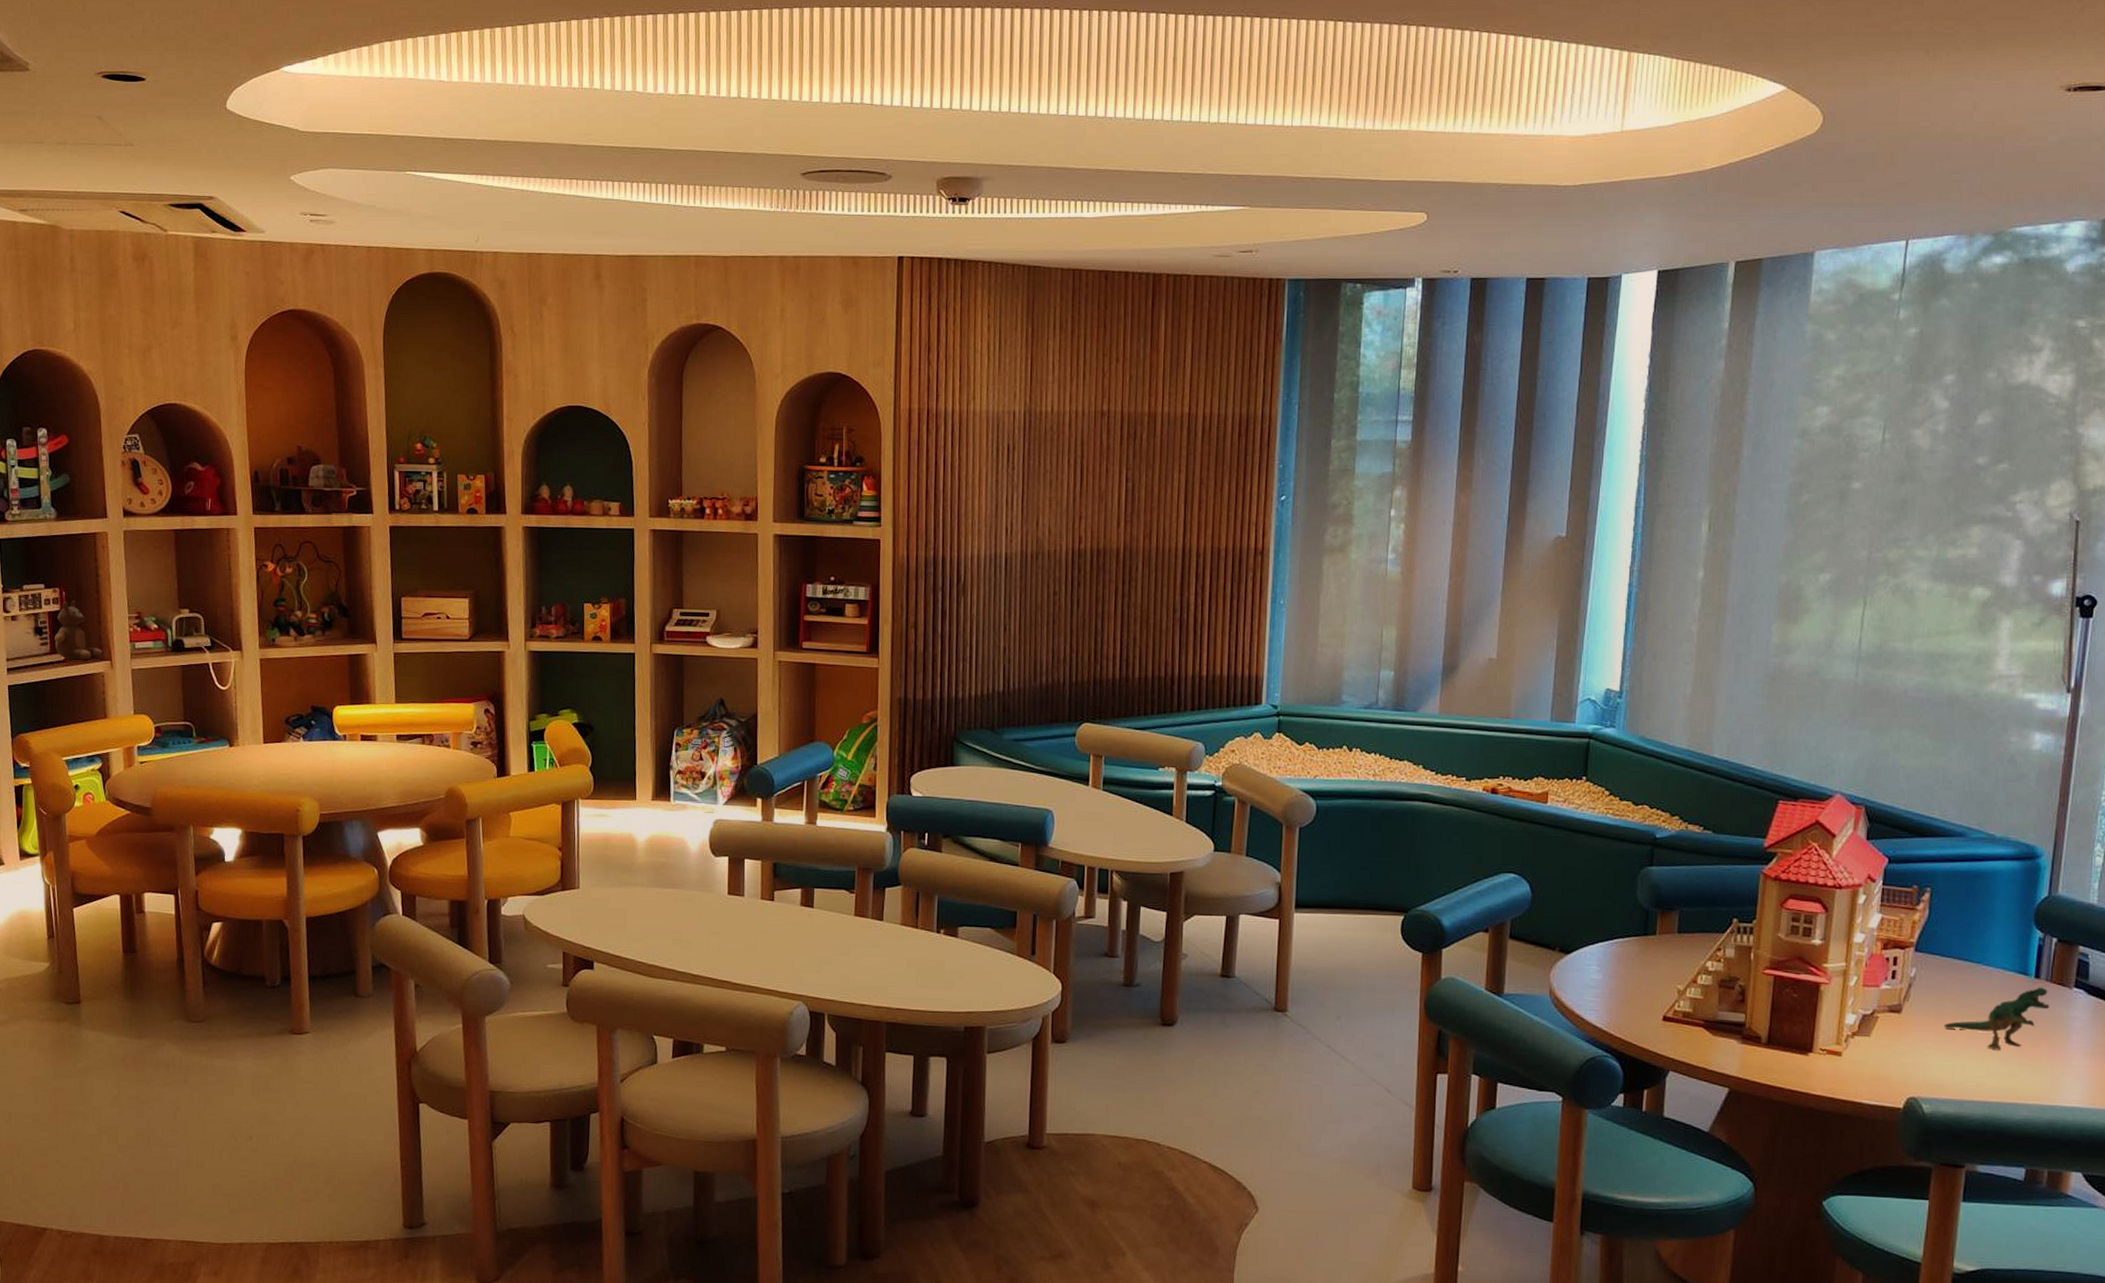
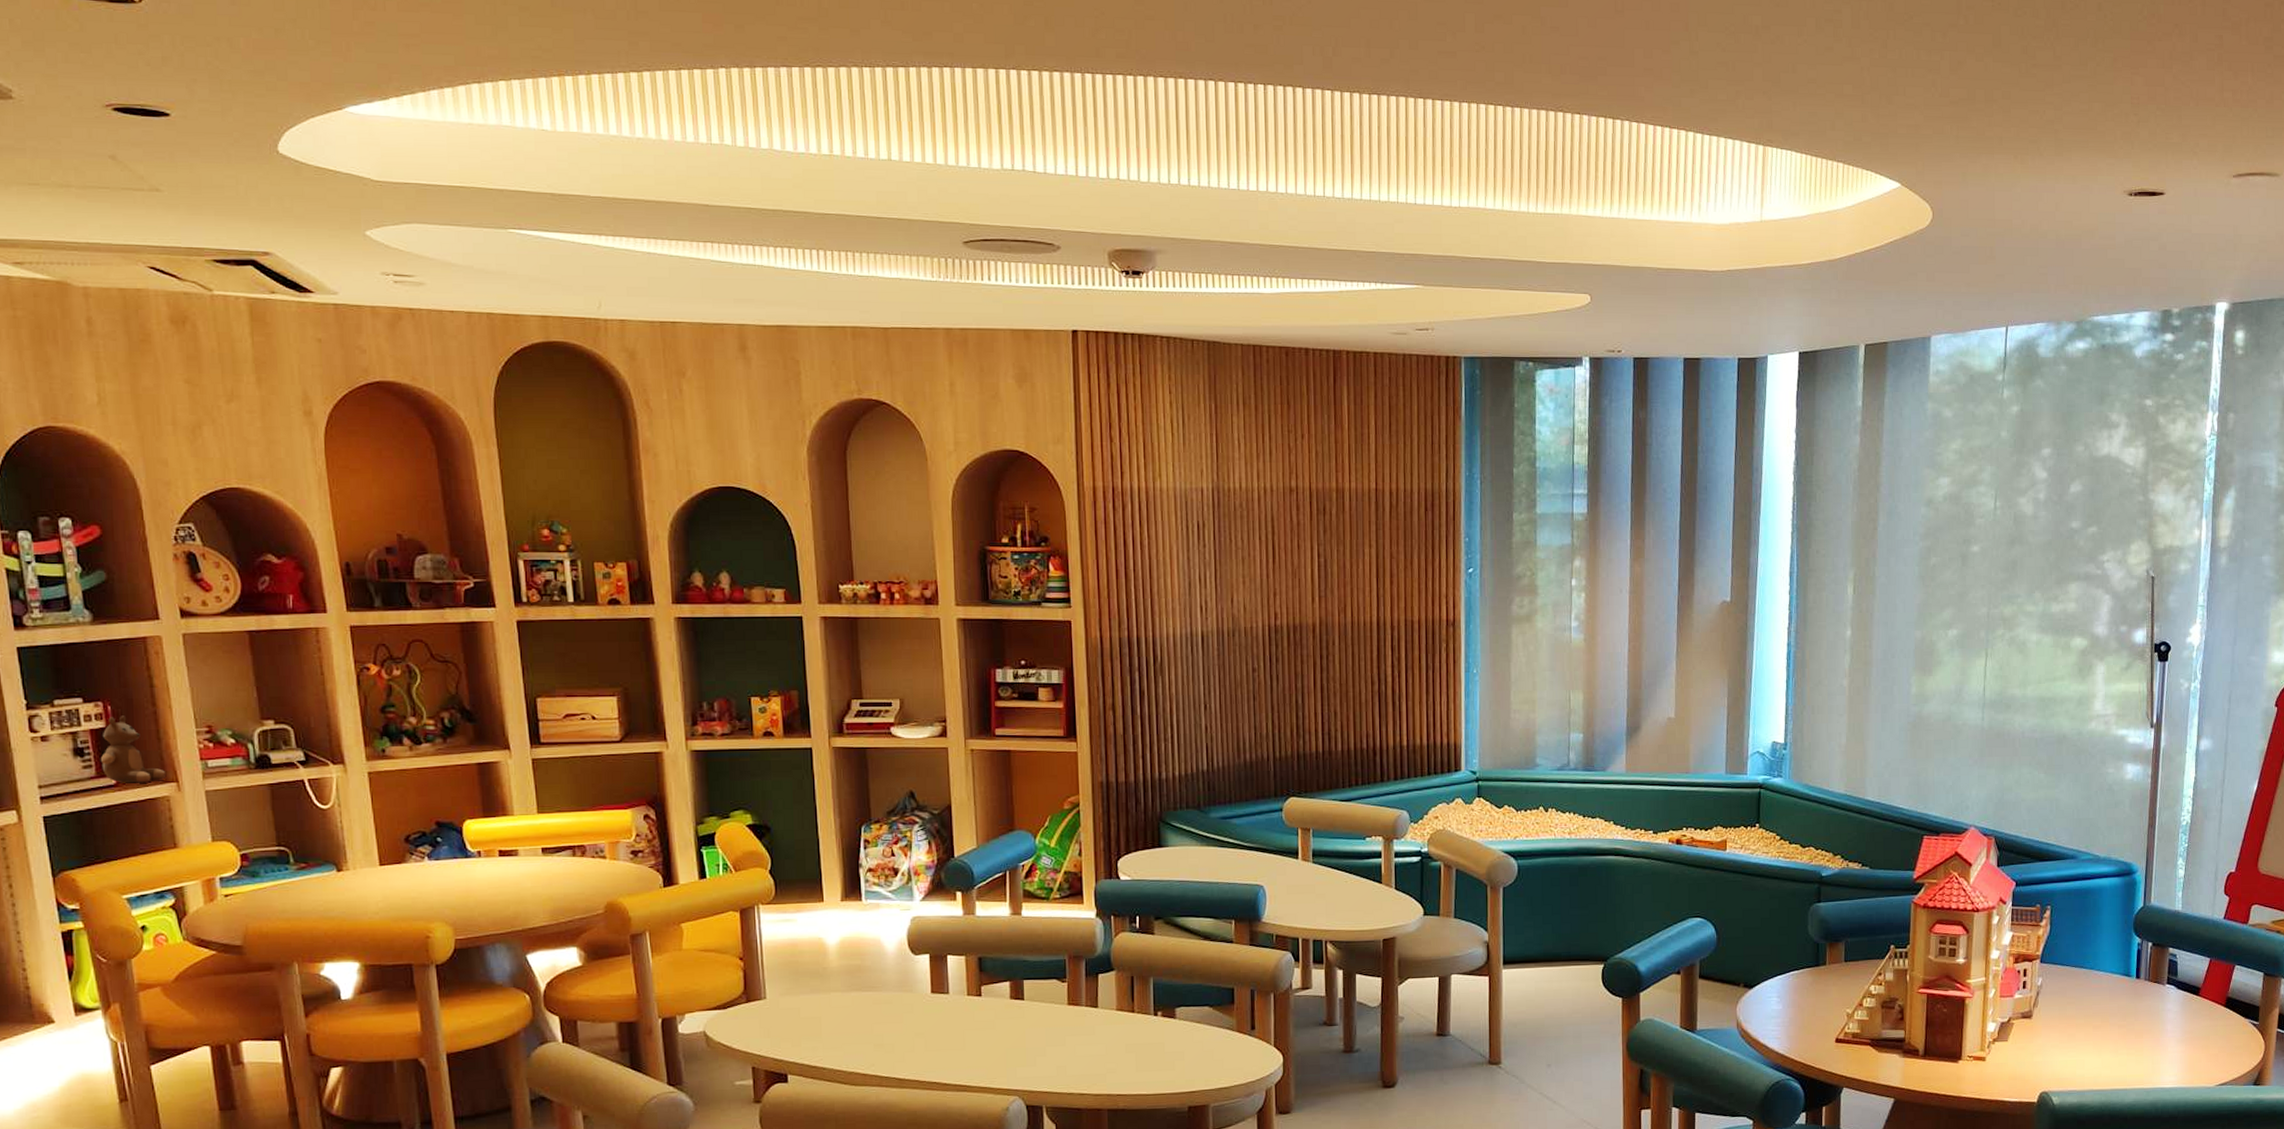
toy dinosaur: present [1943,987,2050,1050] -> none [2066,986,2149,1044]

